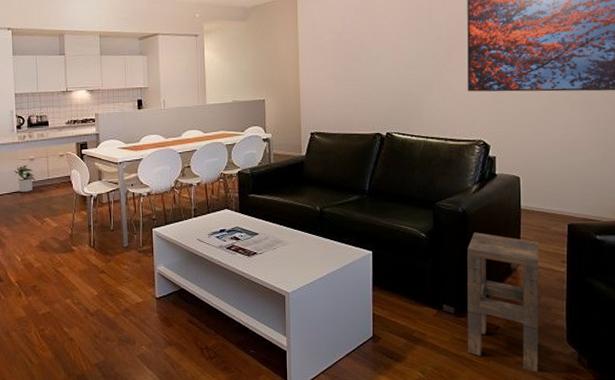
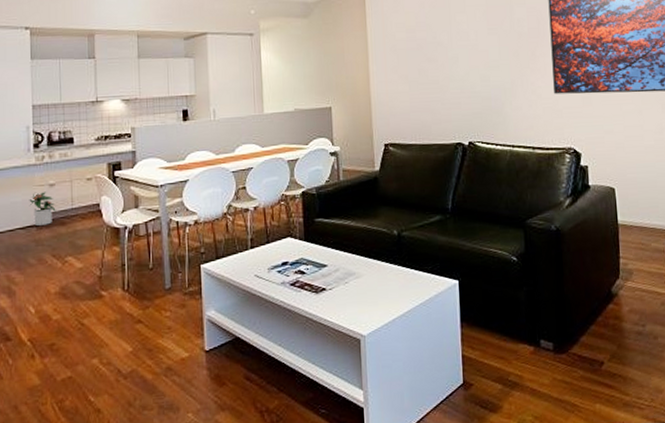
side table: present [467,232,539,372] -> none [563,253,649,414]

